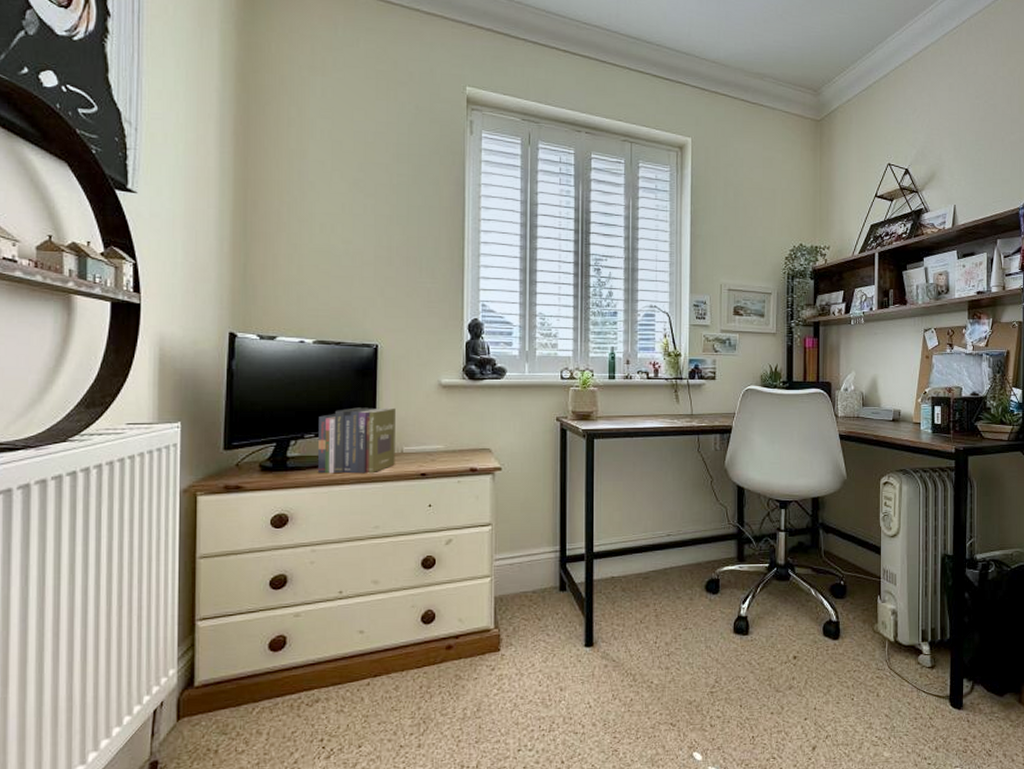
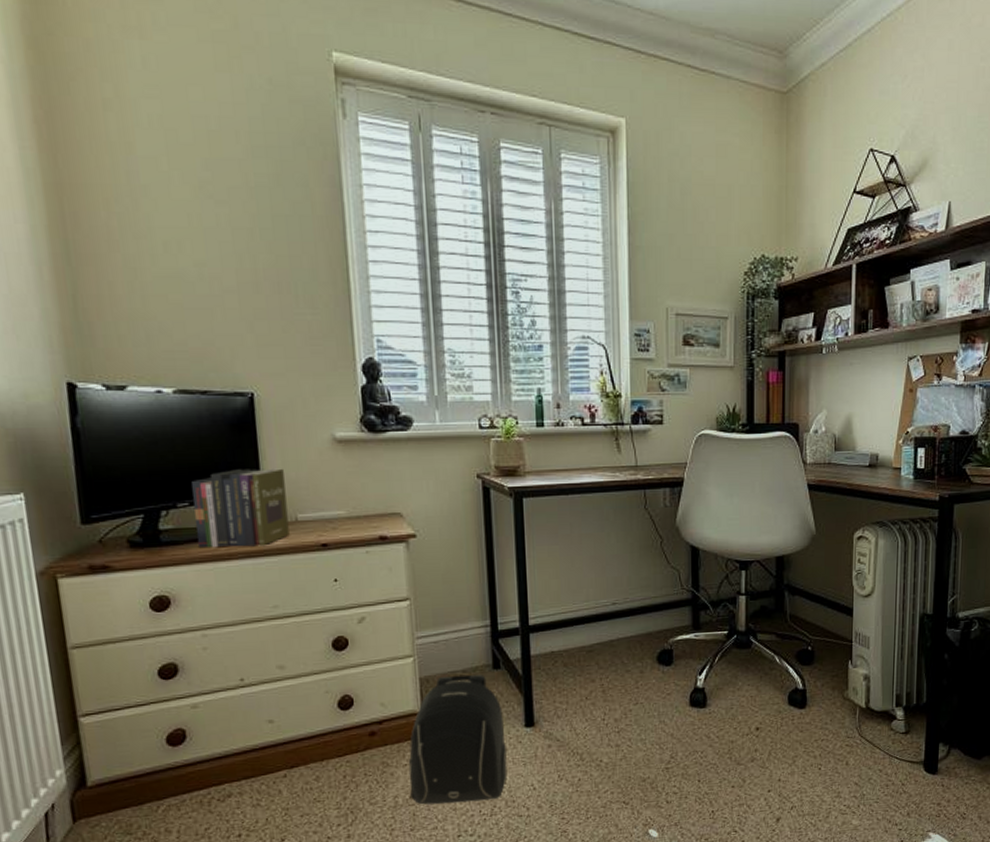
backpack: none [478,595,568,718] -> present [408,674,508,805]

